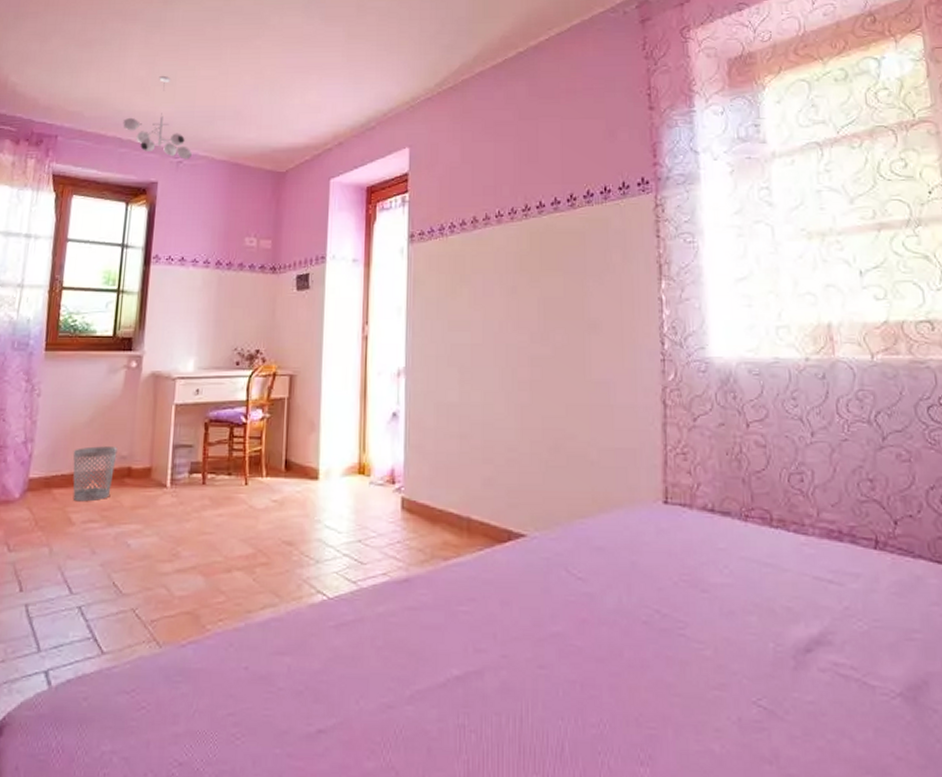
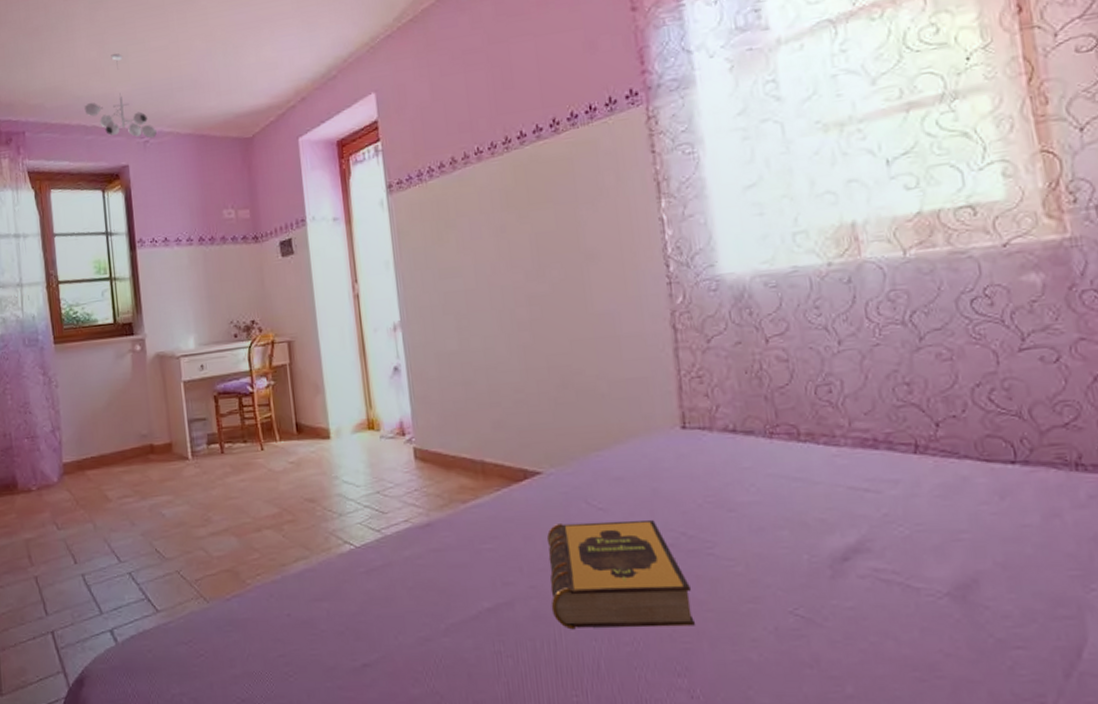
wastebasket: present [73,446,118,502] -> none [97,426,139,480]
hardback book: none [521,589,661,711] -> present [546,520,695,630]

